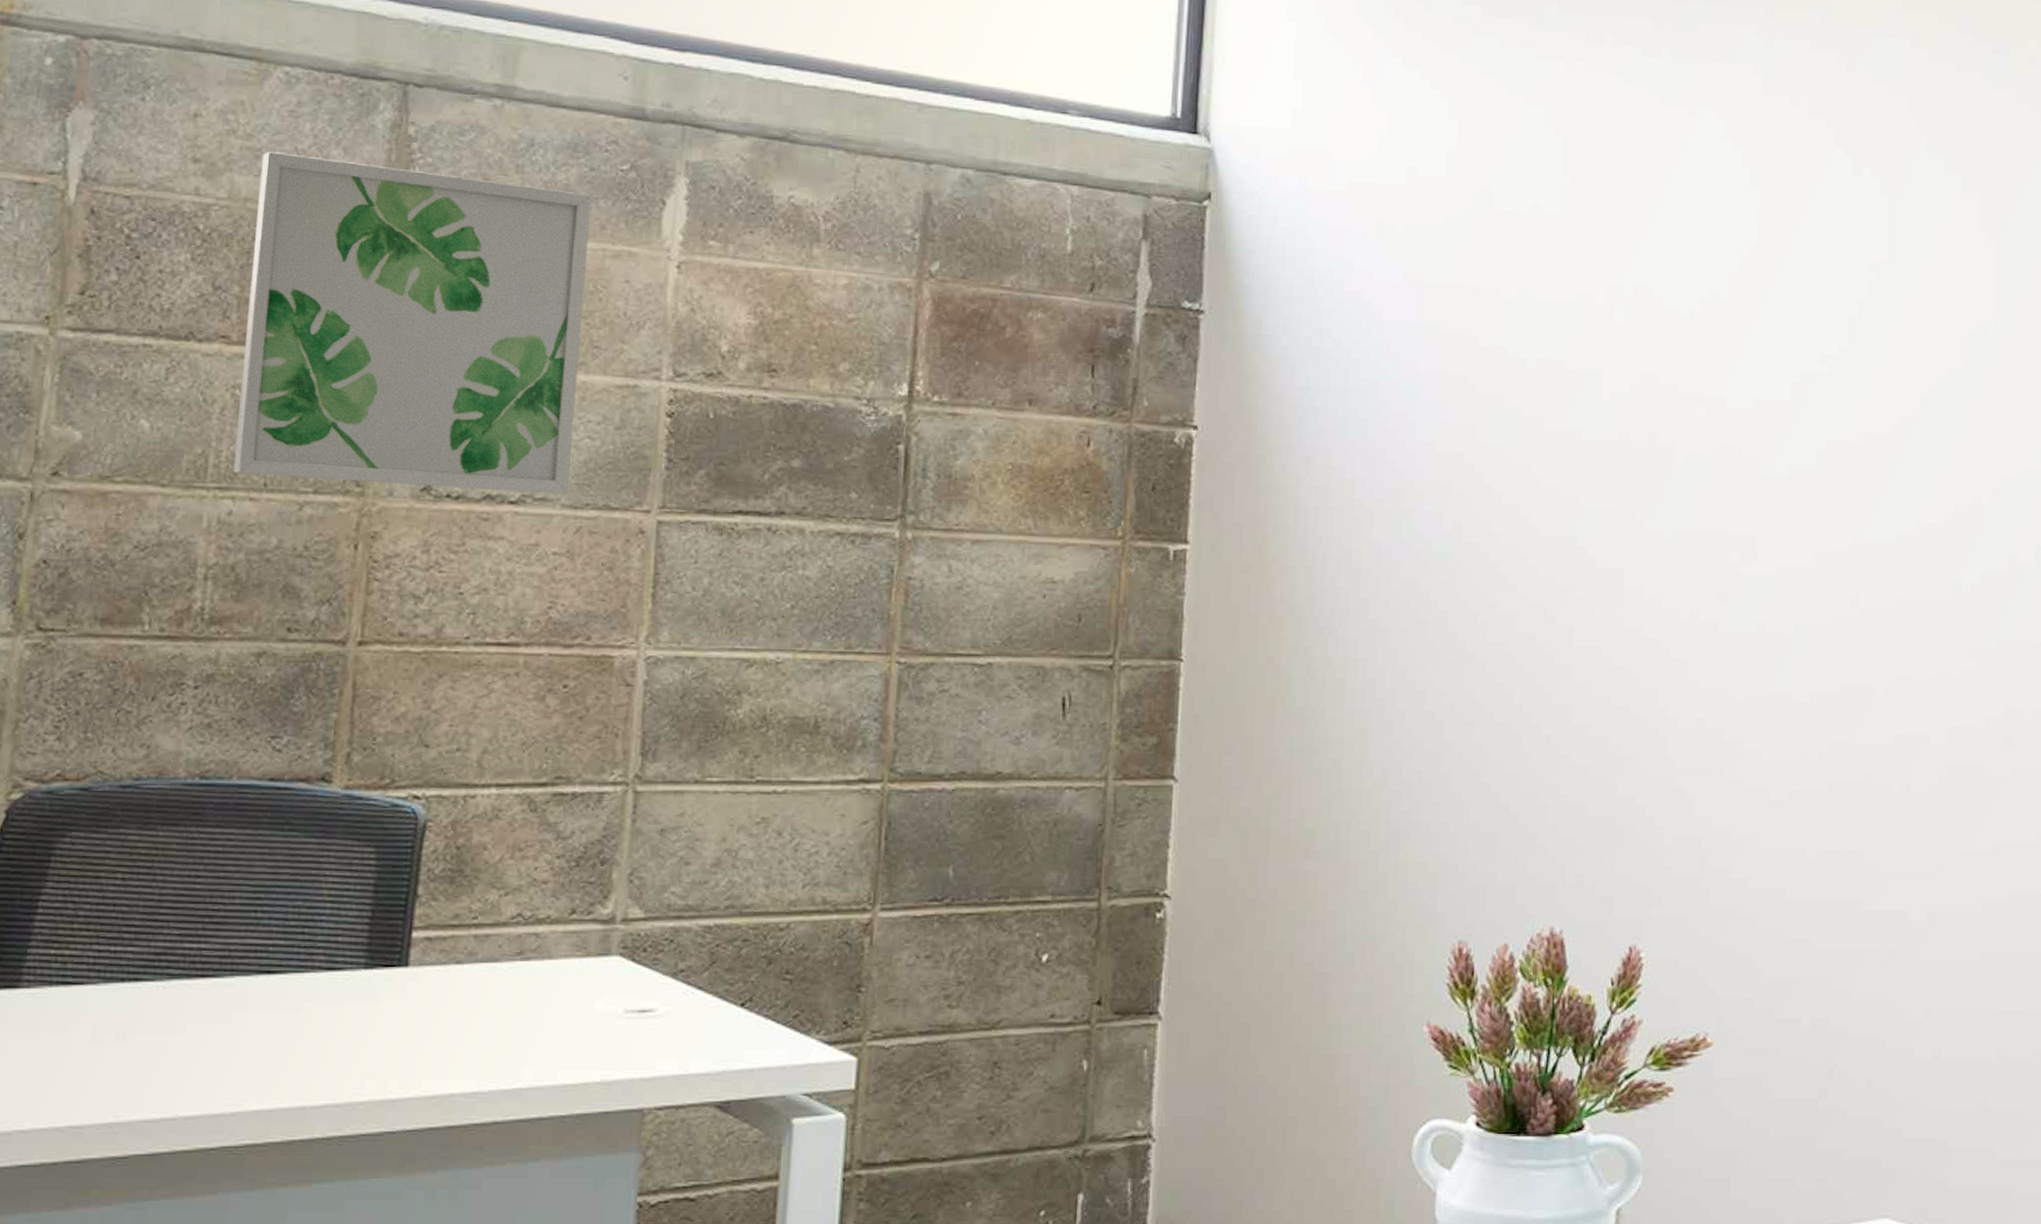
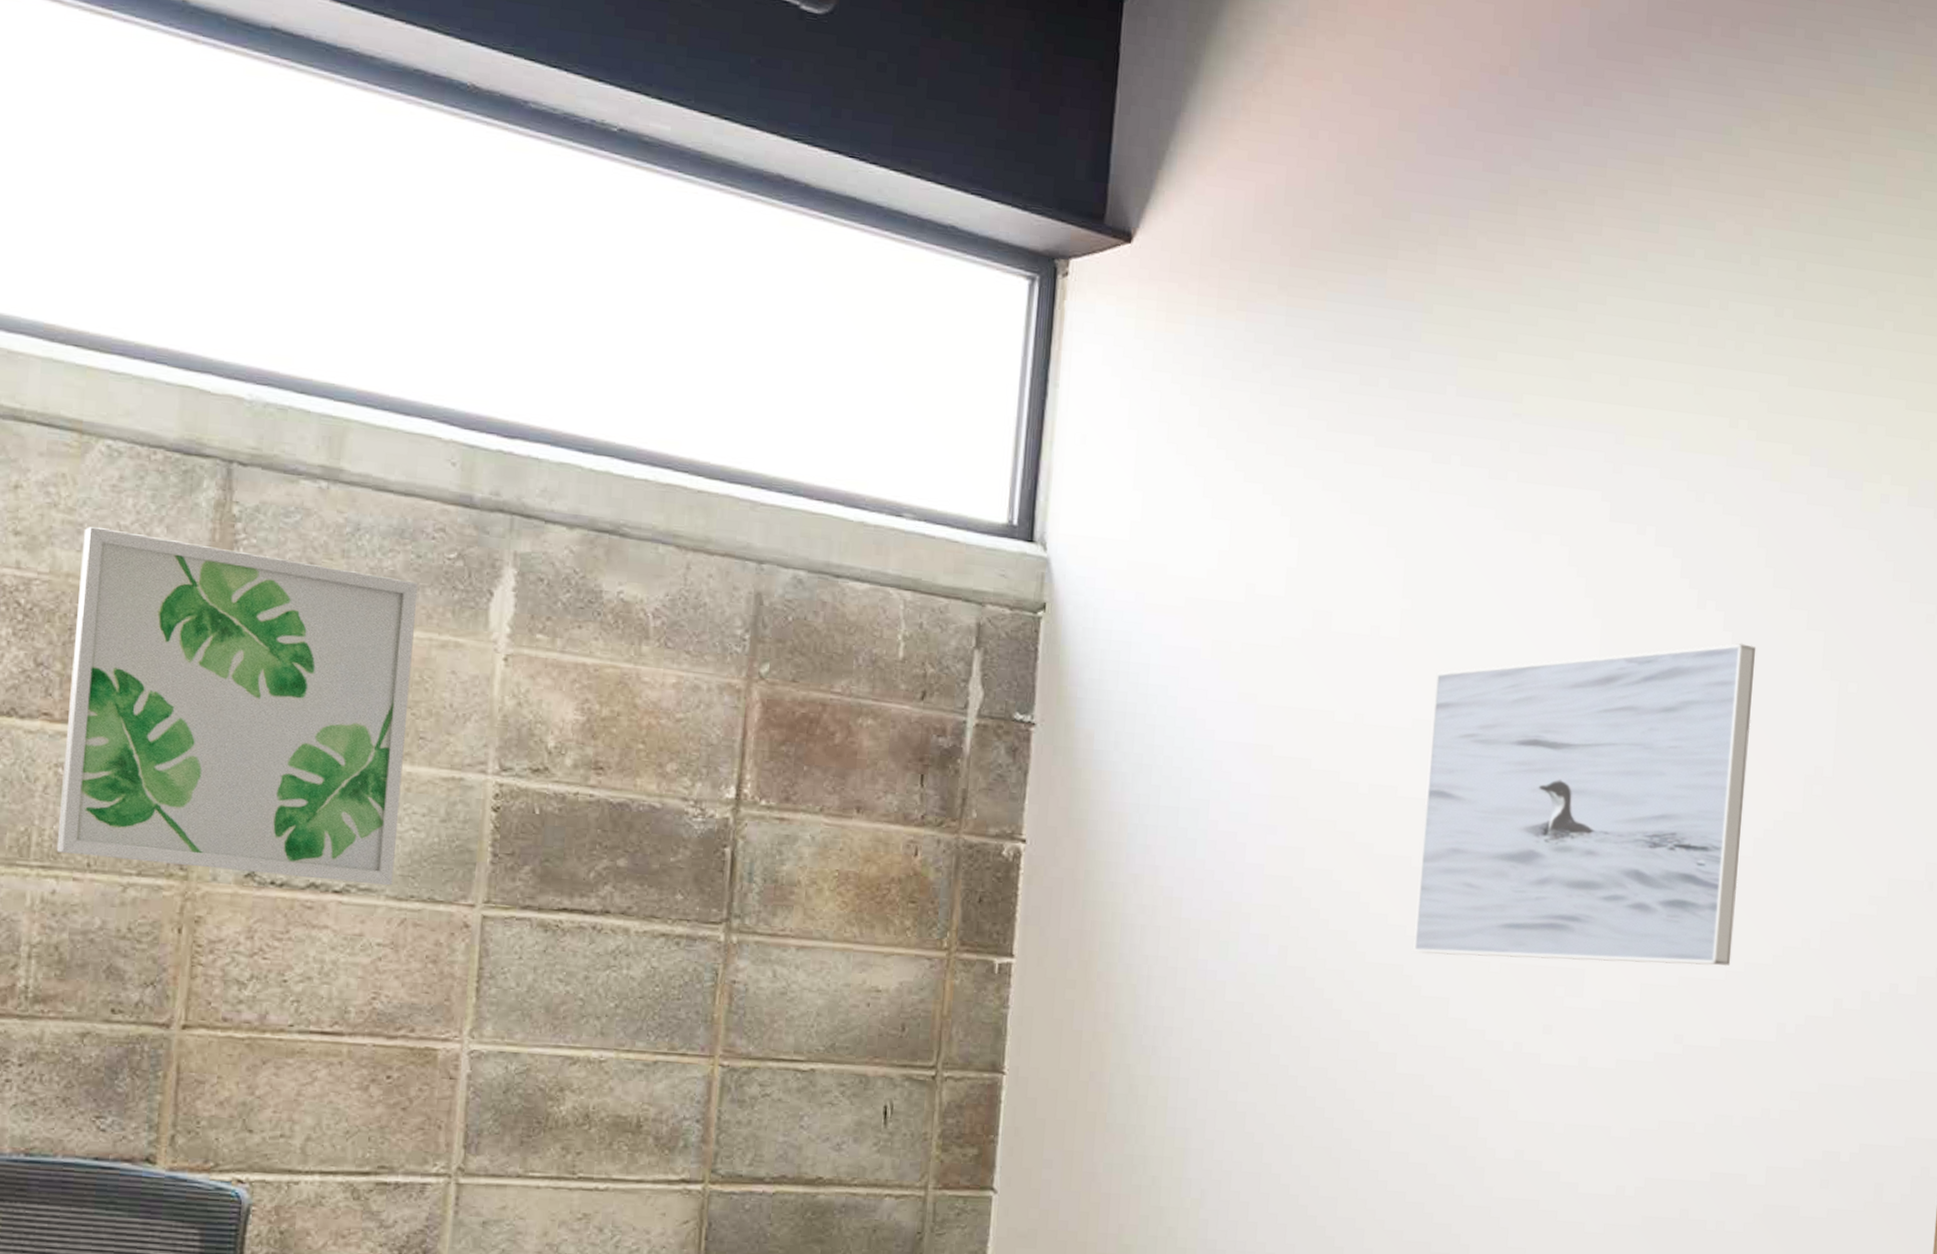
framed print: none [1585,208,1913,527] -> present [1412,643,1757,967]

